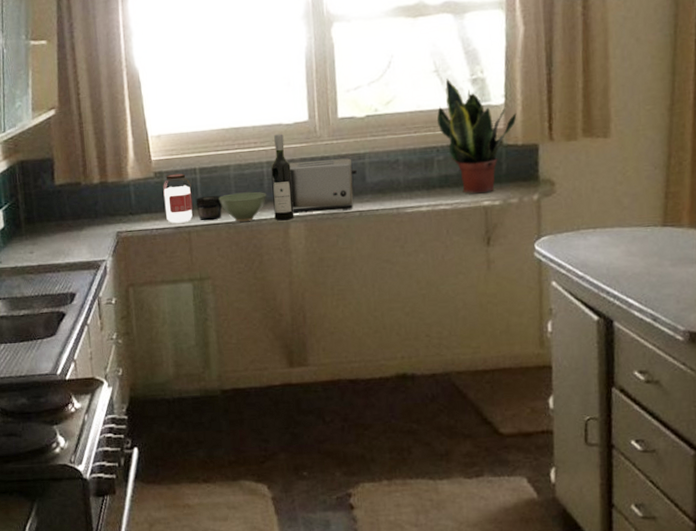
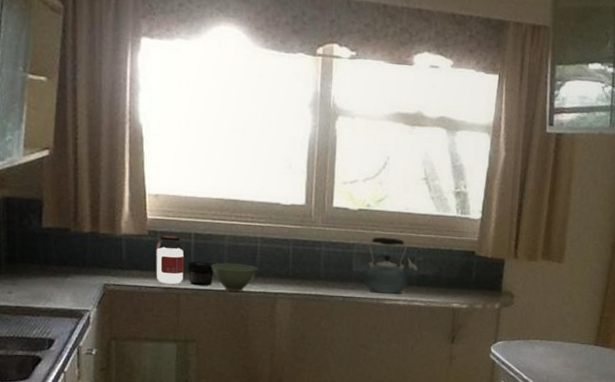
bottle: present [271,134,294,221] -> none [263,212,284,296]
toaster: present [289,158,357,214] -> none [281,241,345,295]
kettle: none [378,140,439,202] -> present [362,237,418,294]
potted plant: present [436,78,517,194] -> none [421,187,490,296]

